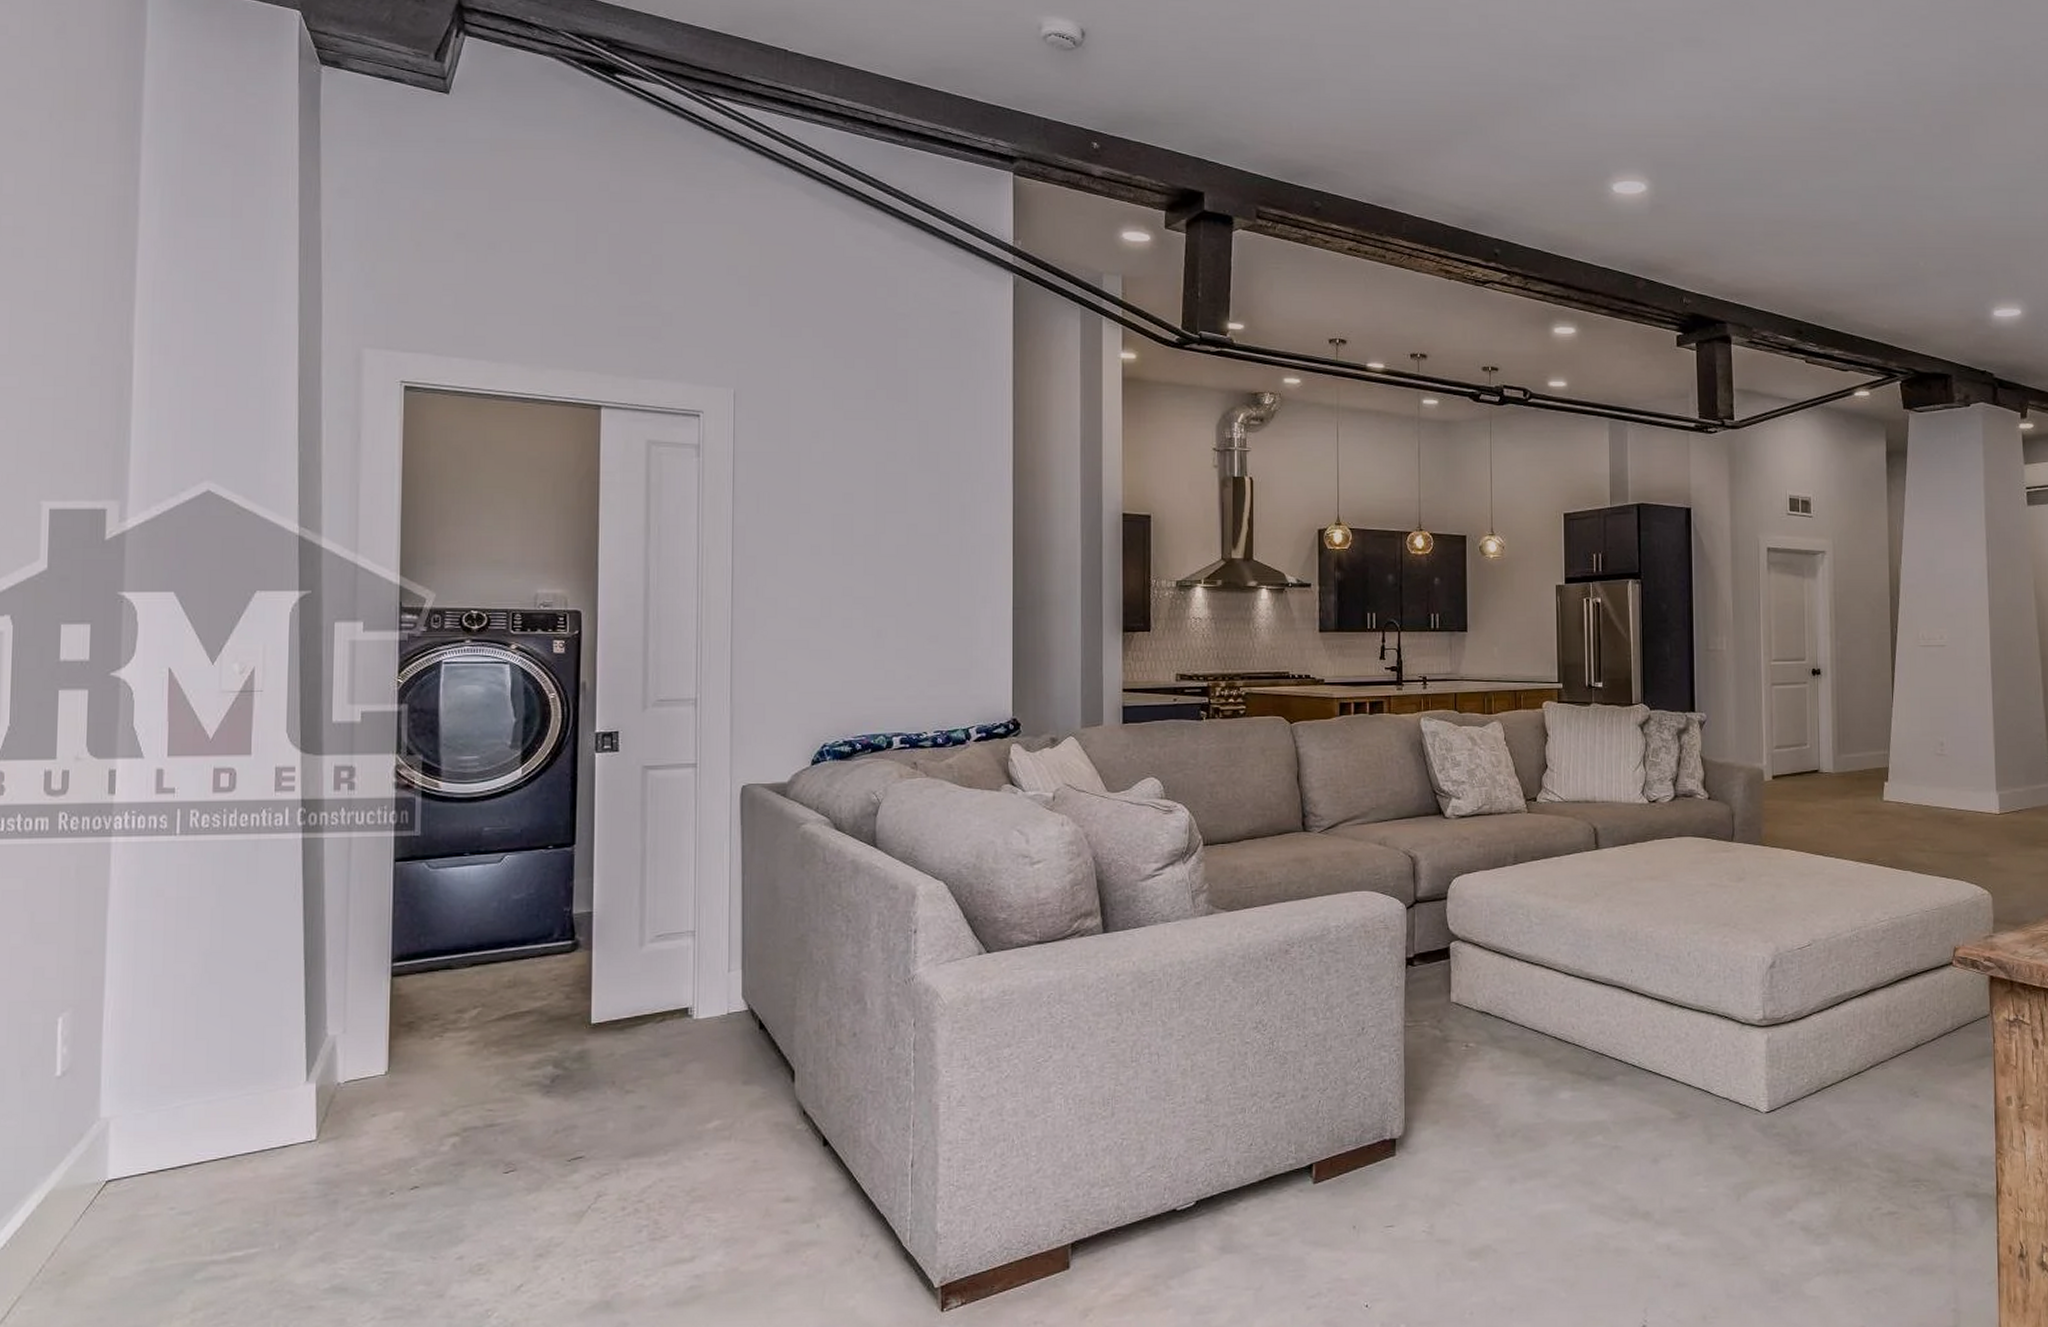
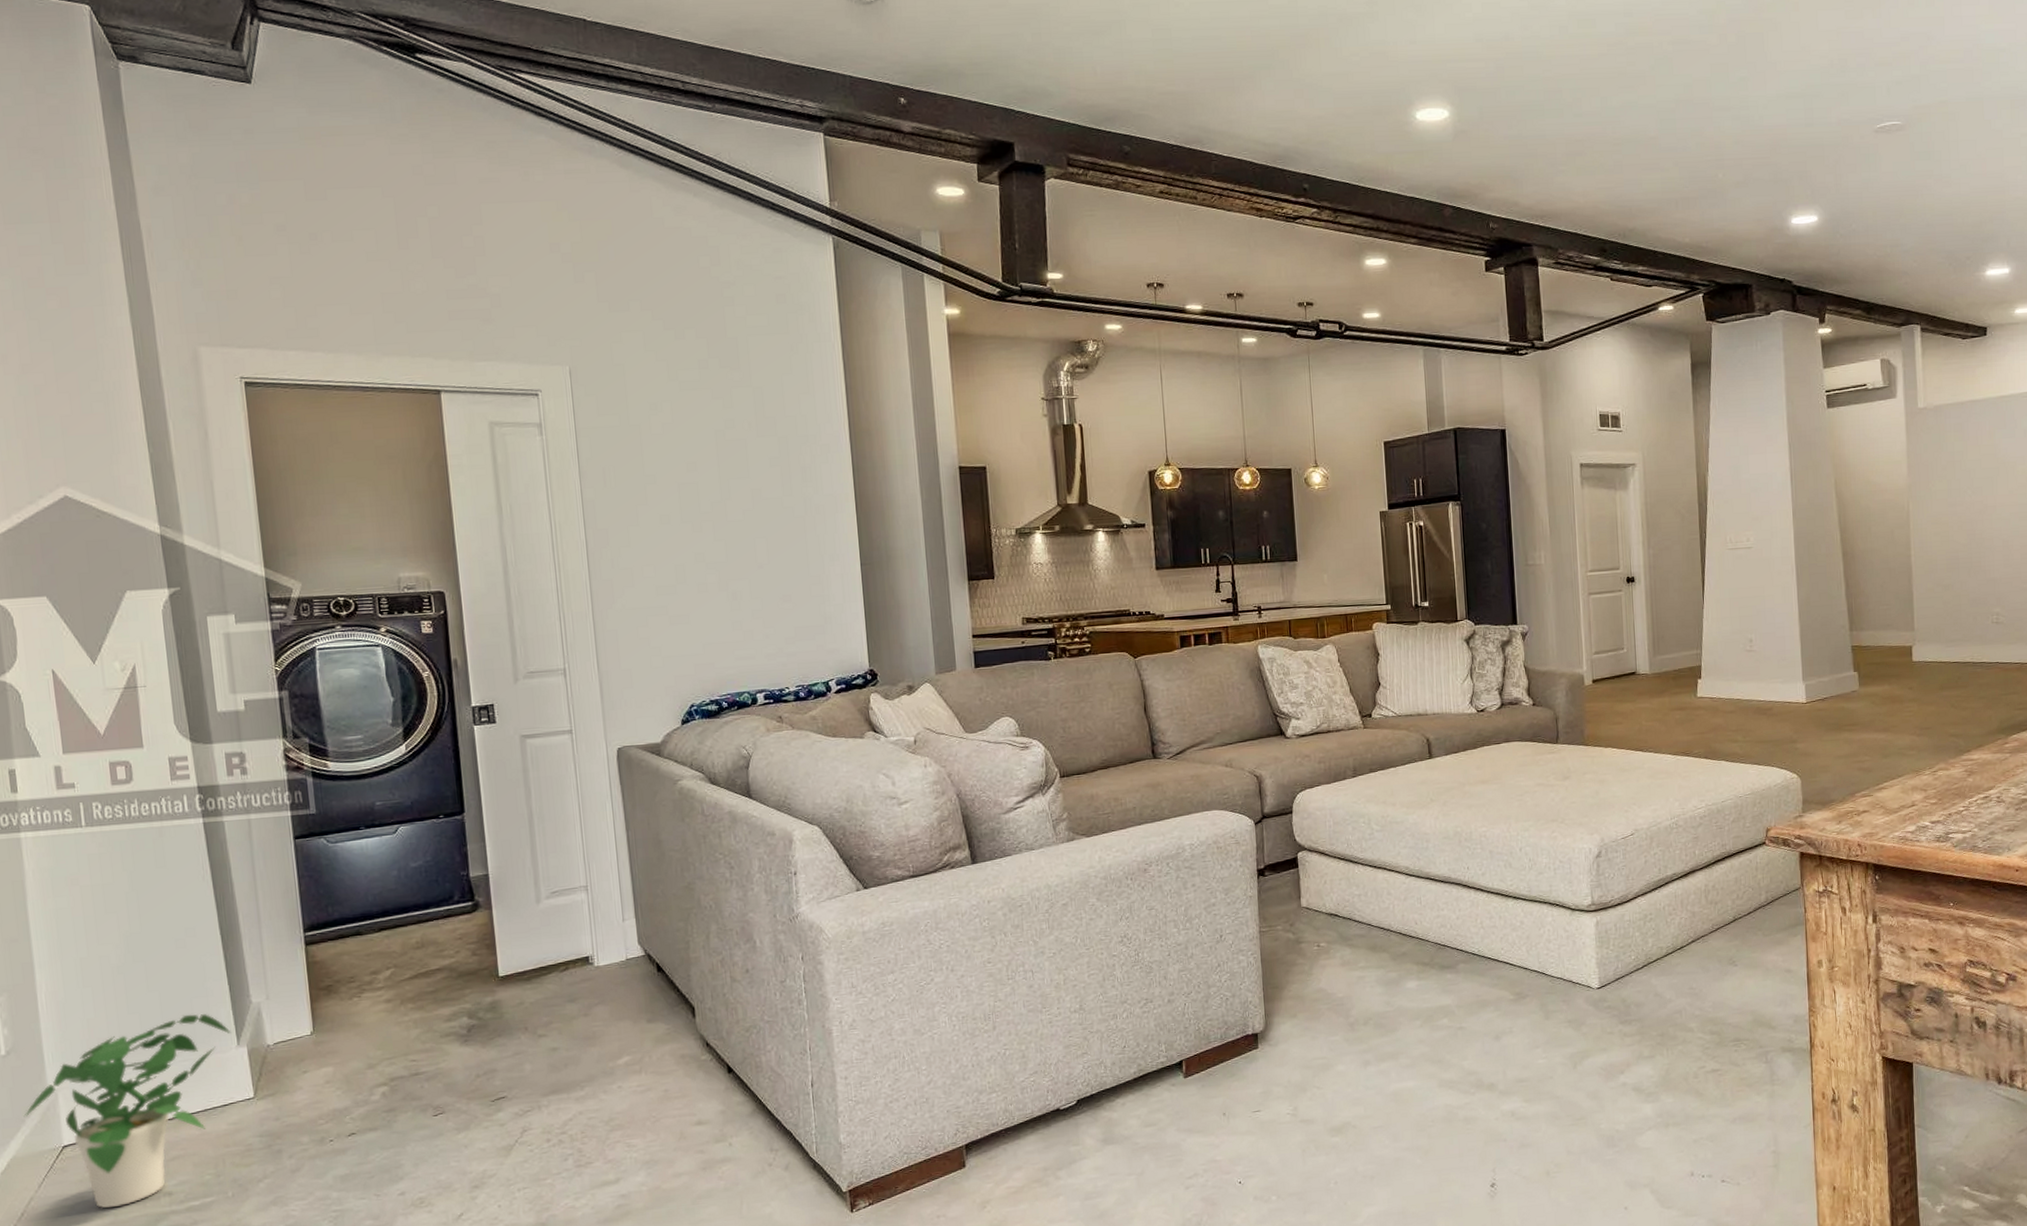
potted plant: none [70,1044,302,1254] -> present [23,1014,232,1209]

